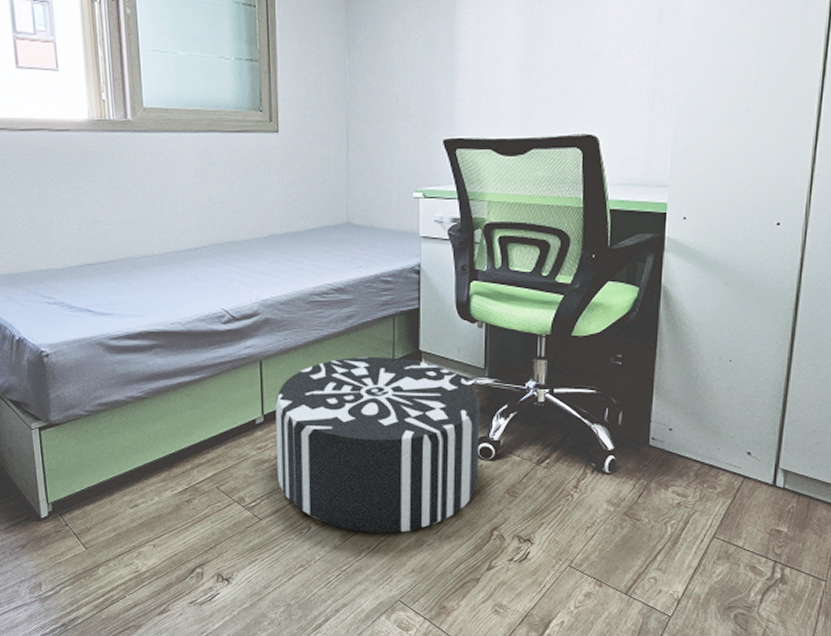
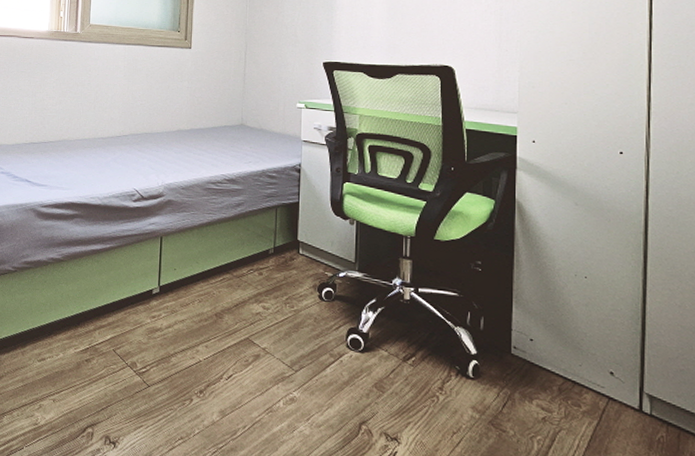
pouf: present [275,357,480,534] -> none [166,241,351,416]

